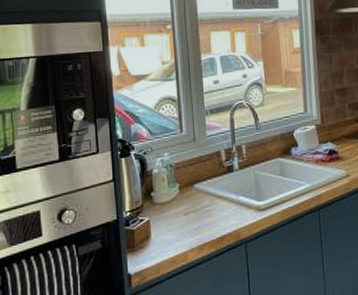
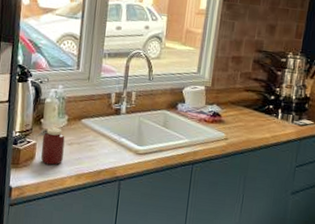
jar: none [148,197,181,241] -> present [35,126,65,165]

